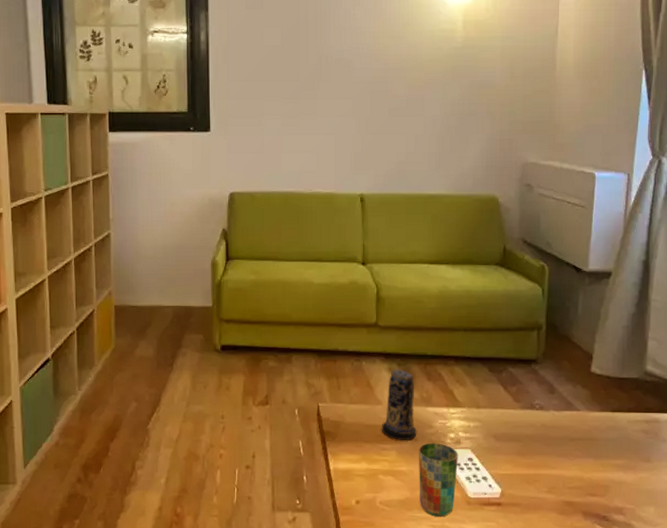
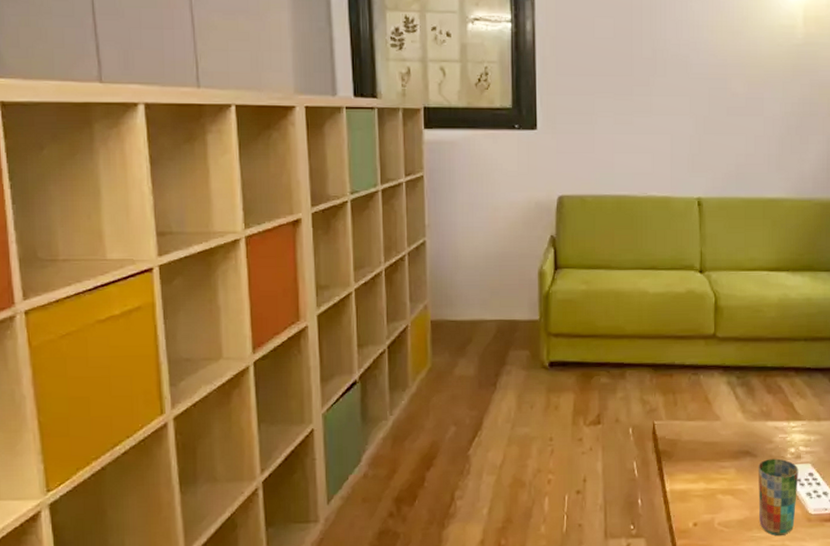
candle: present [381,369,417,440] -> none [719,382,757,457]

